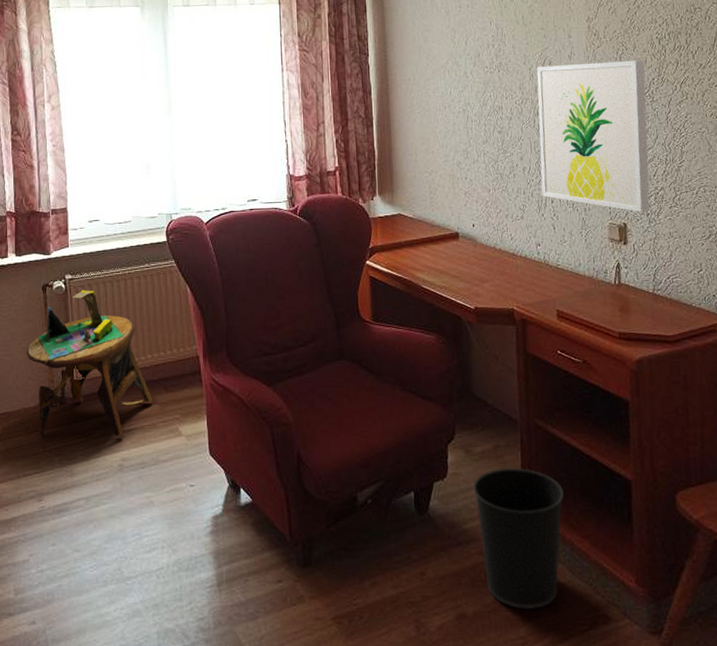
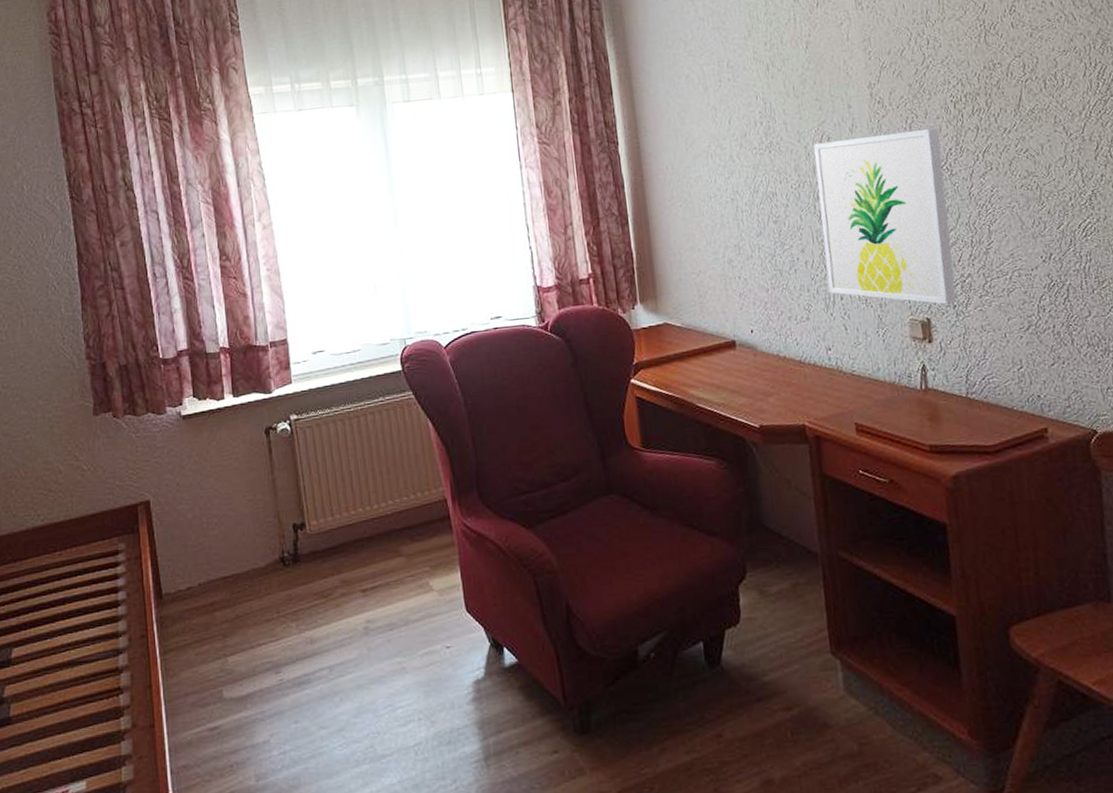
side table: present [26,290,153,437] -> none [251,431,398,600]
wastebasket: present [473,467,564,610] -> none [770,608,878,772]

